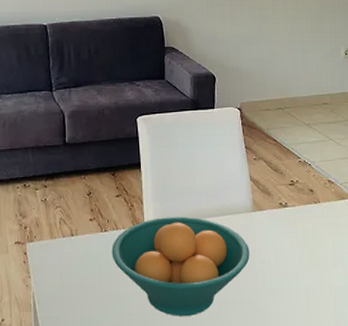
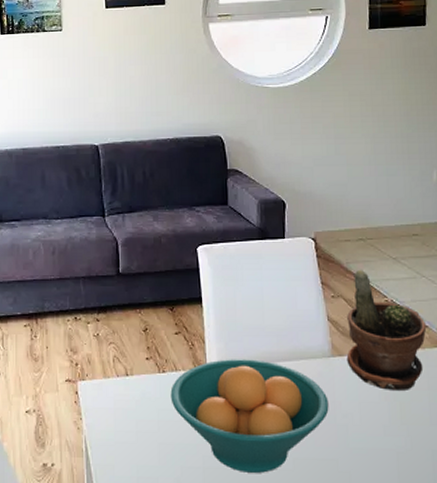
potted plant: none [265,134,333,238] -> present [346,269,427,390]

